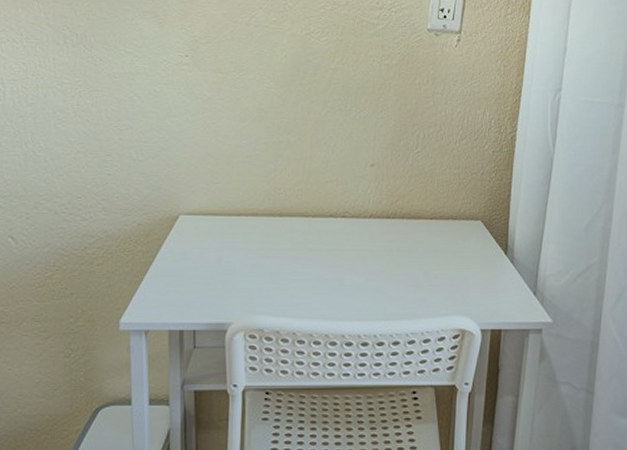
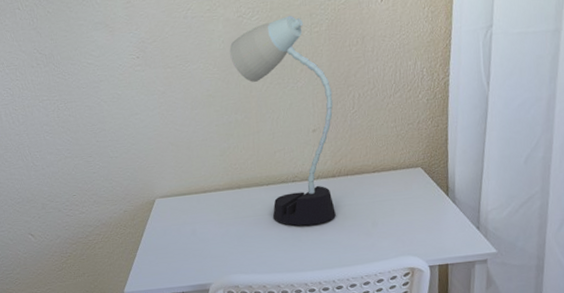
desk lamp: none [291,43,396,268] -> present [229,15,336,226]

